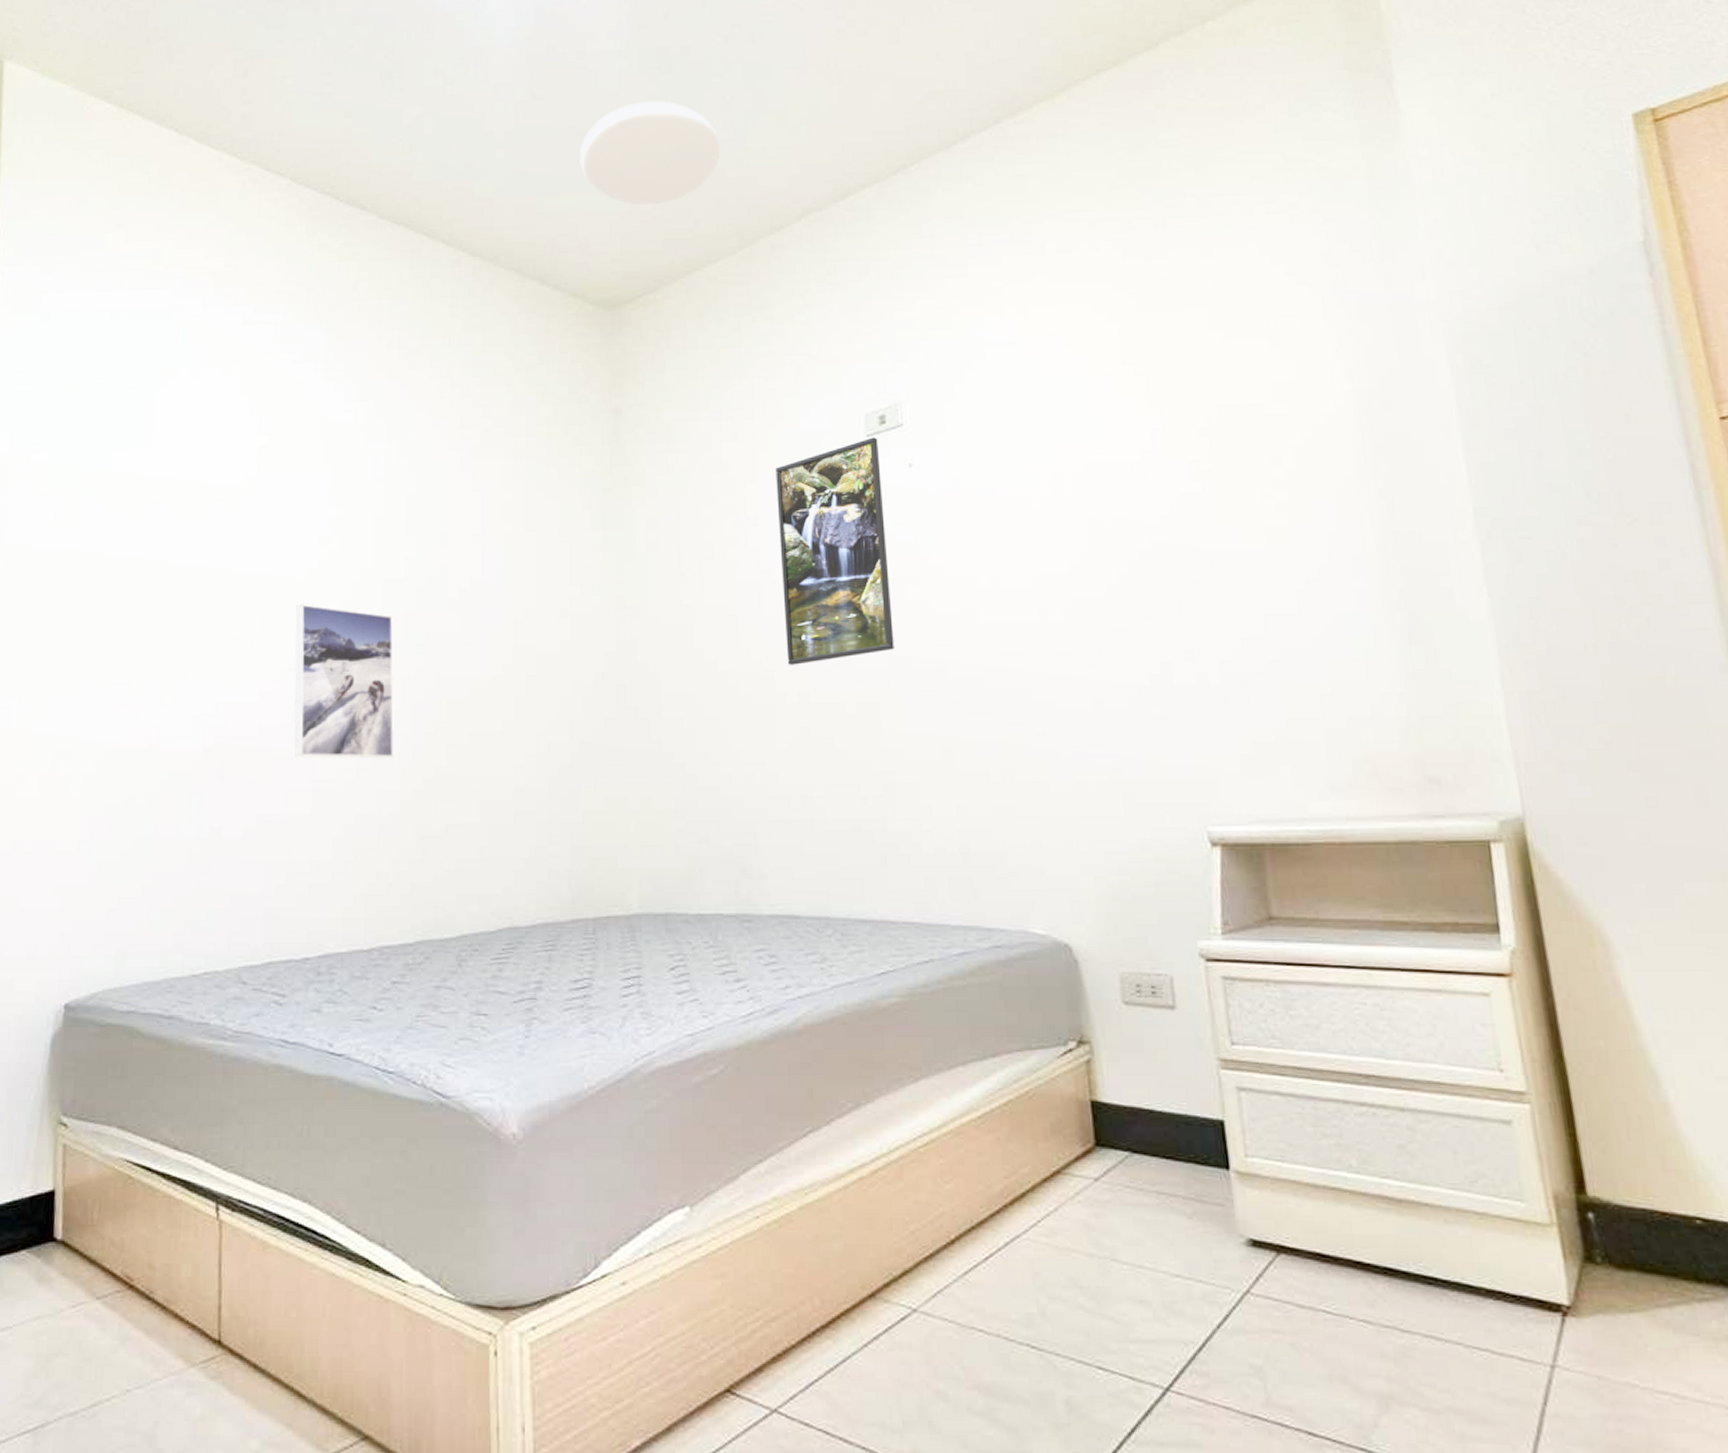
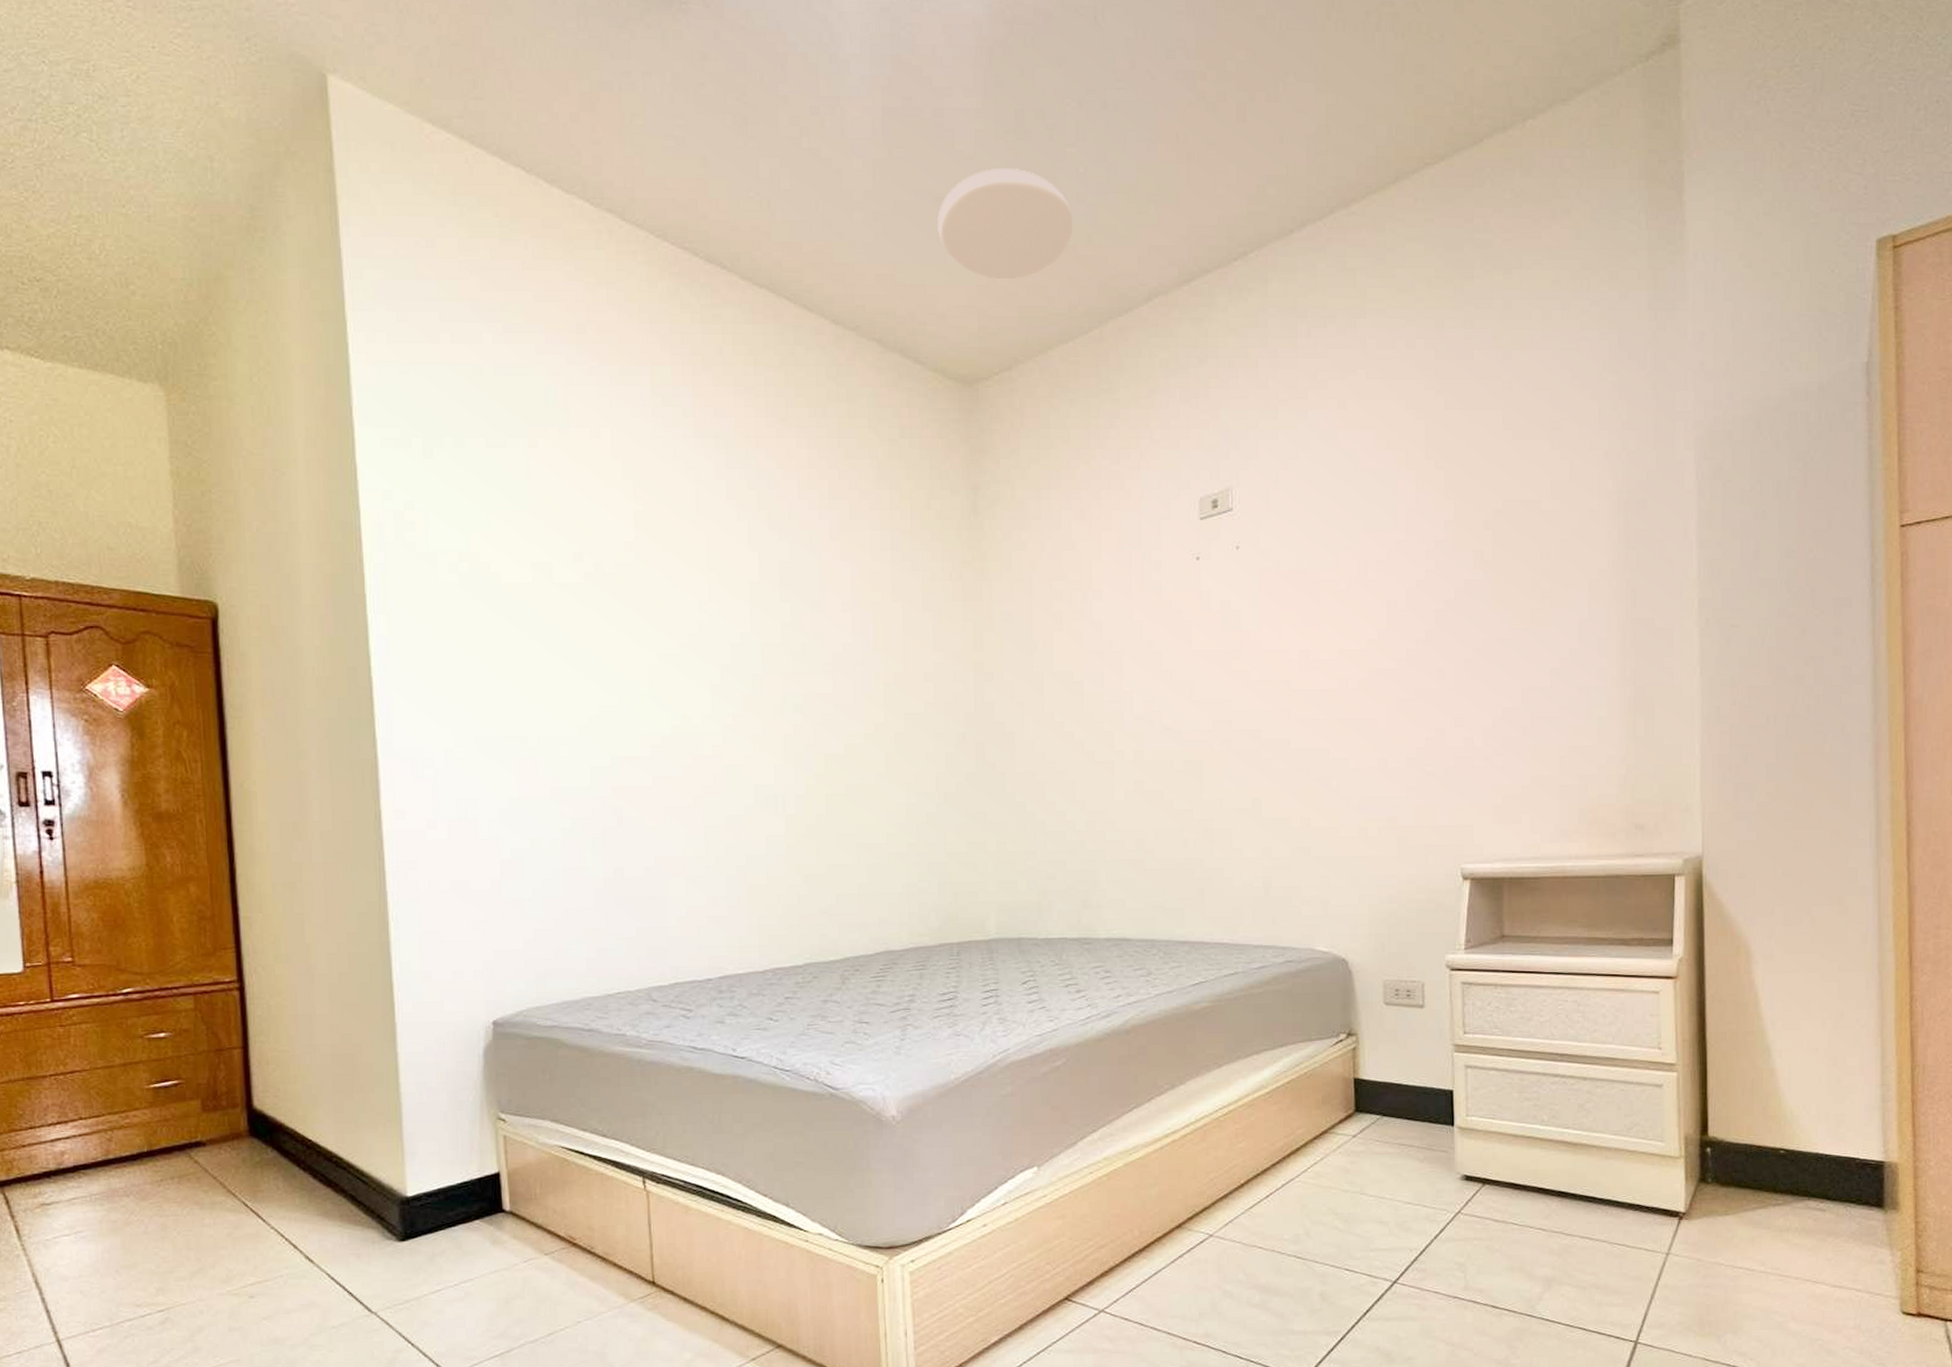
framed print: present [294,604,394,759] -> none [680,665,778,807]
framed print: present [776,437,894,665] -> none [1119,520,1217,727]

